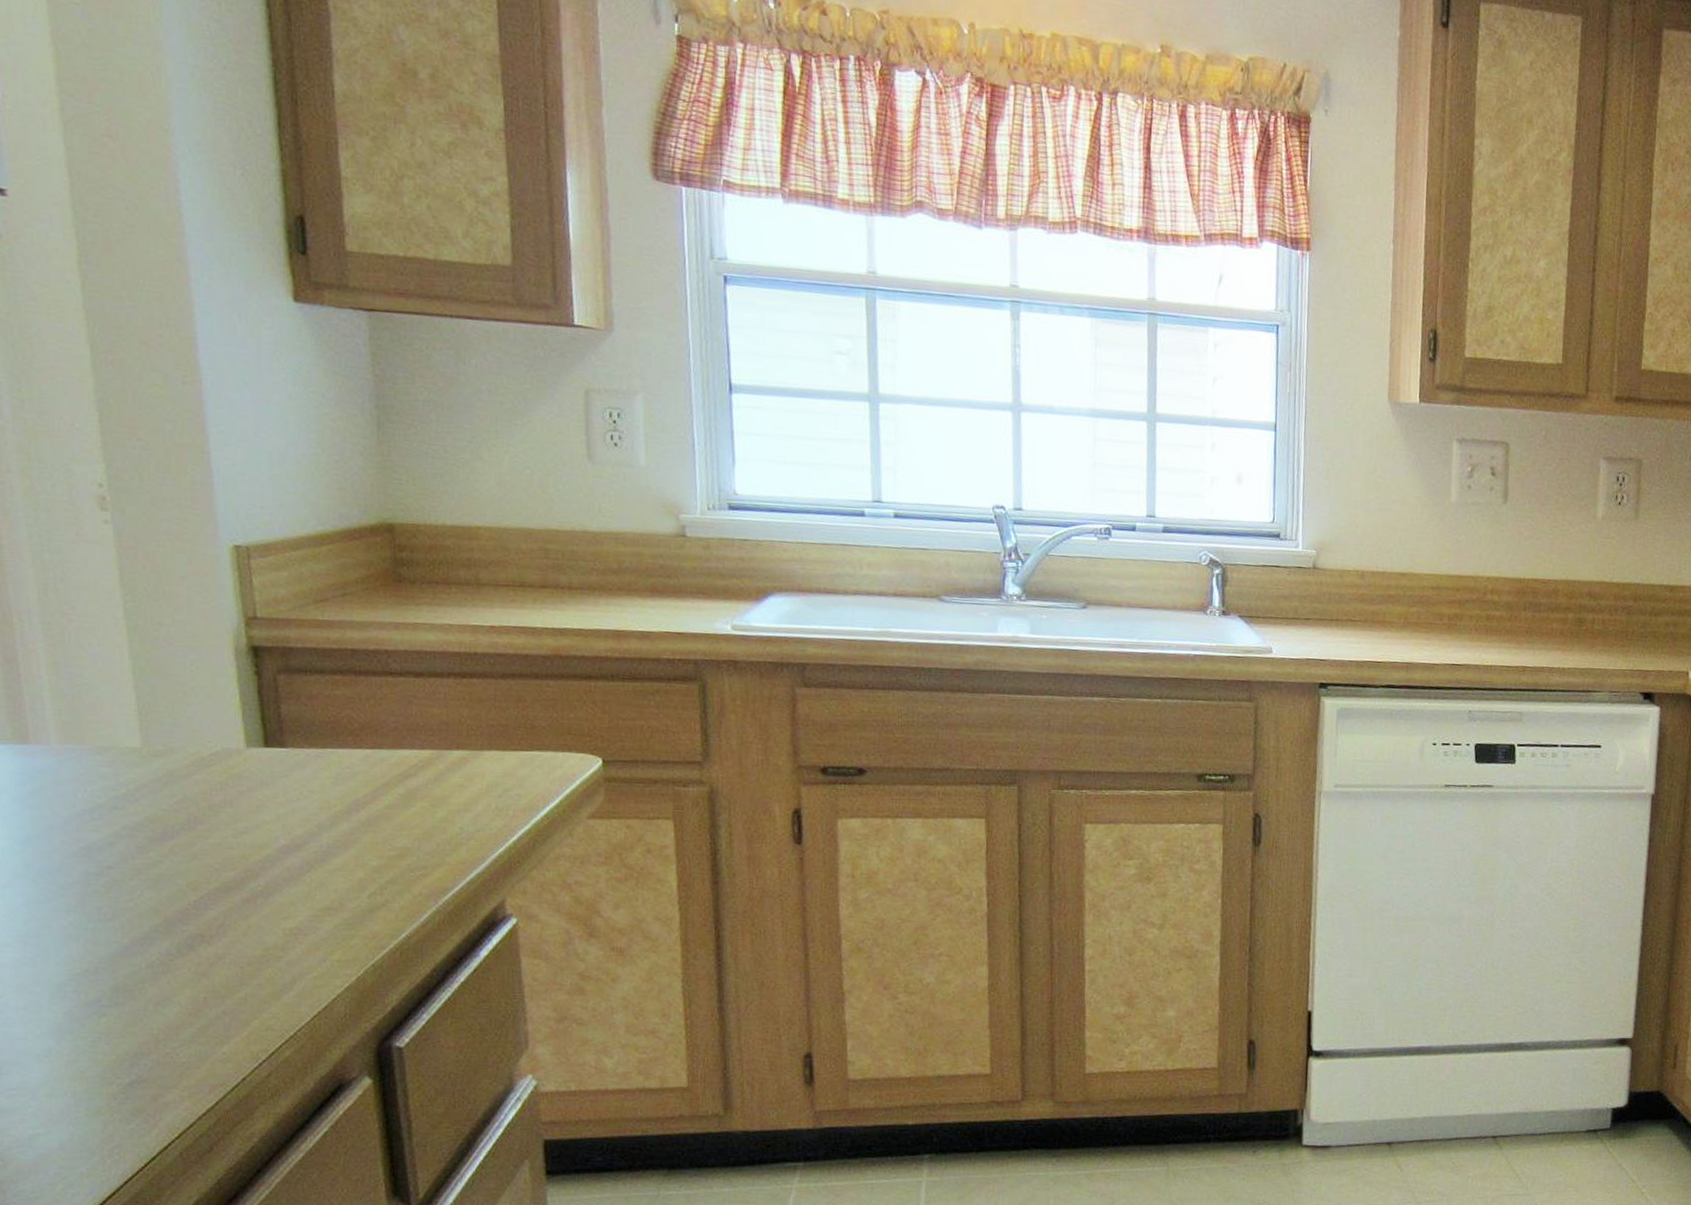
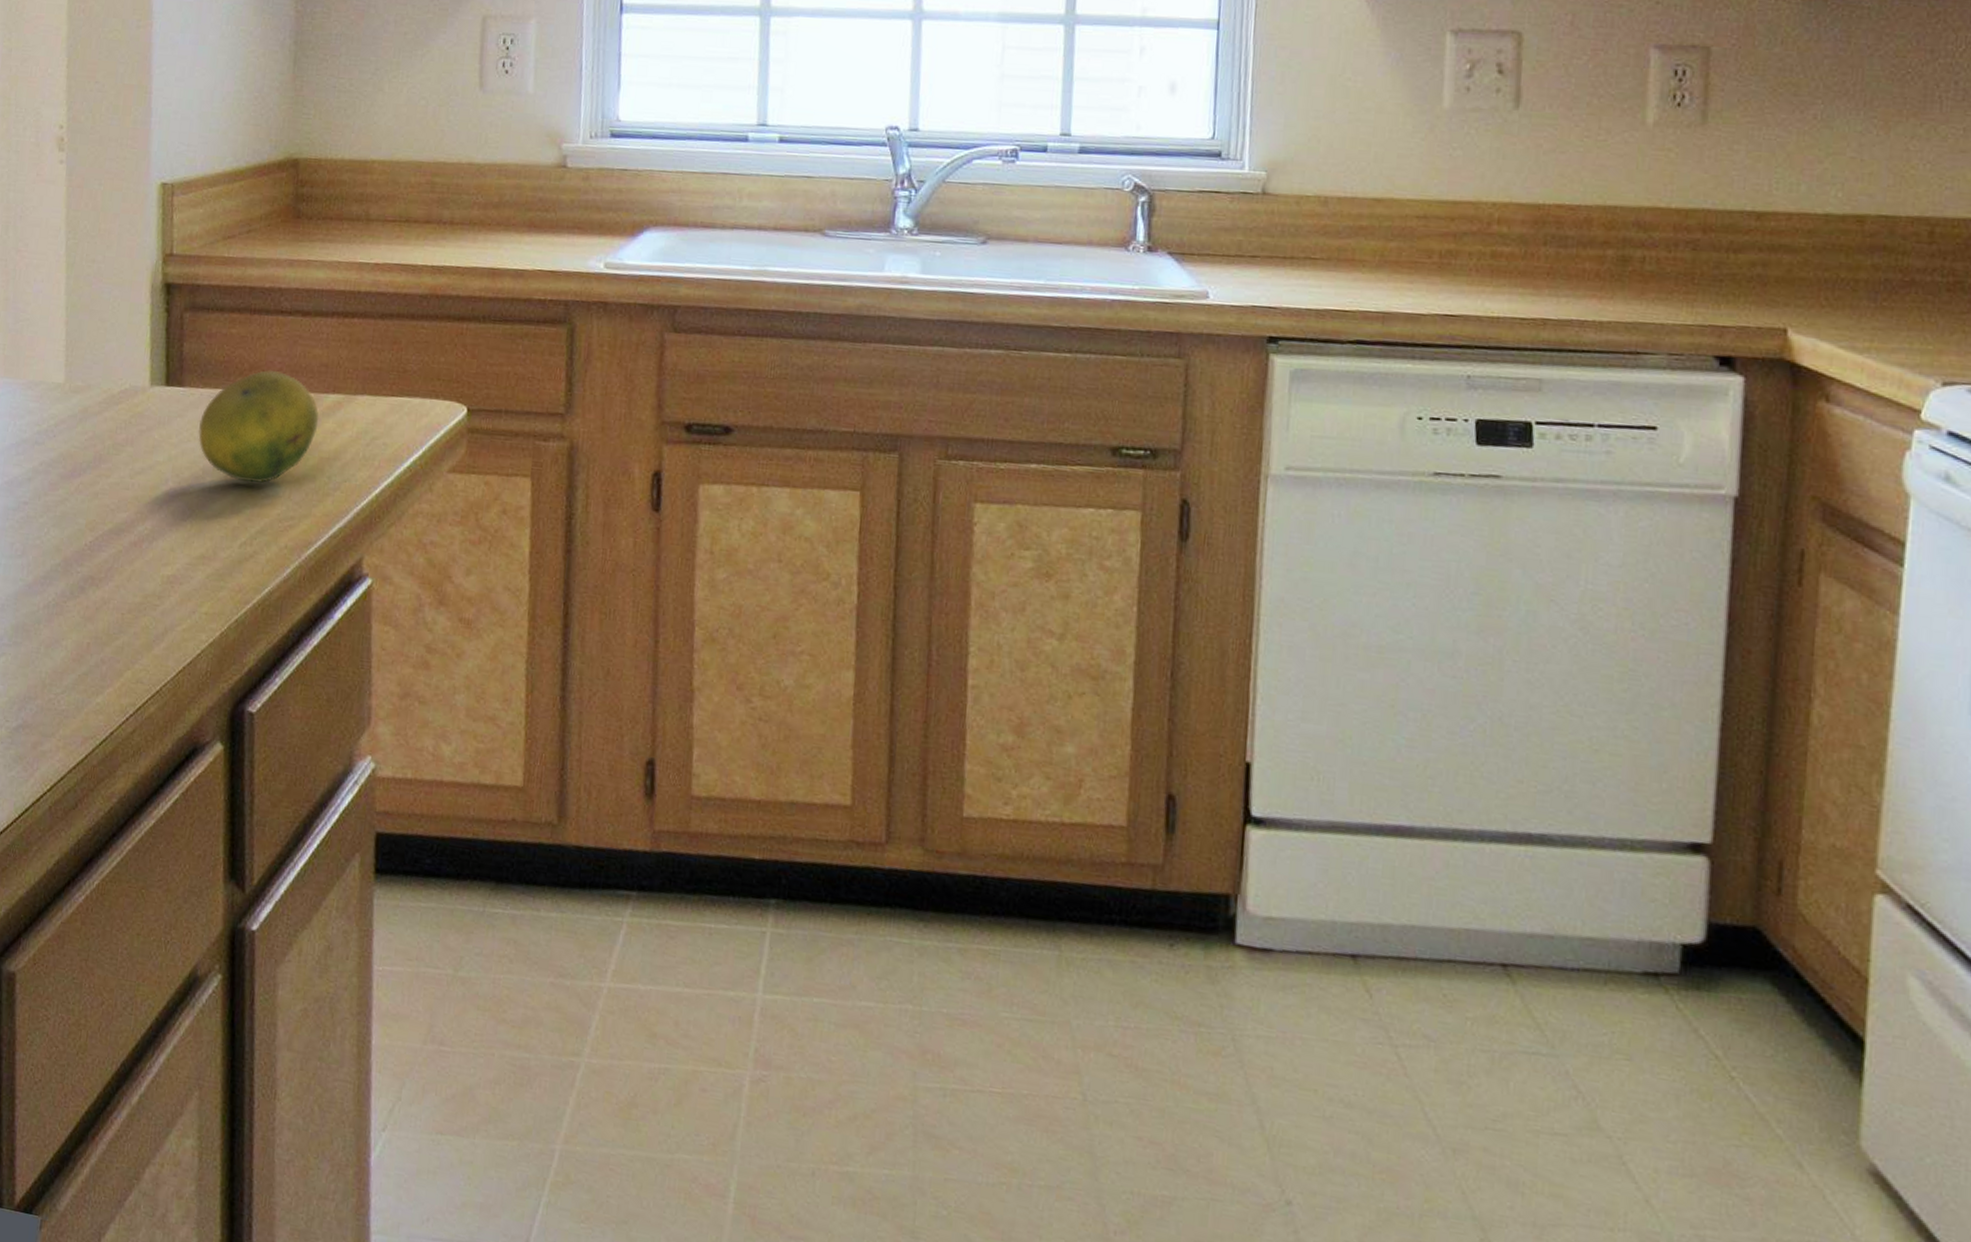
fruit: none [309,728,444,837] -> present [198,369,319,484]

